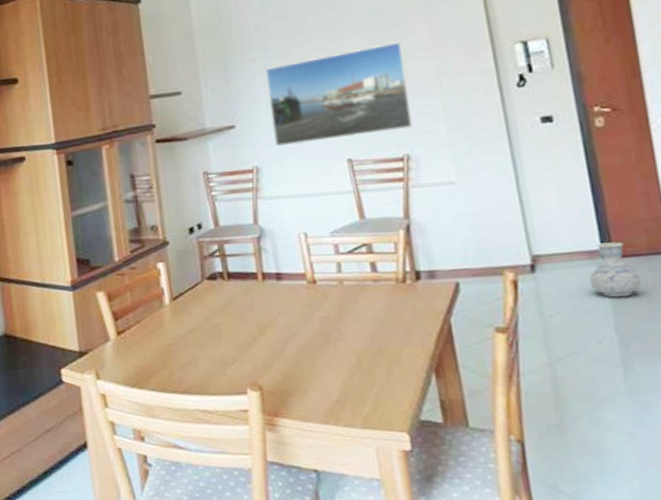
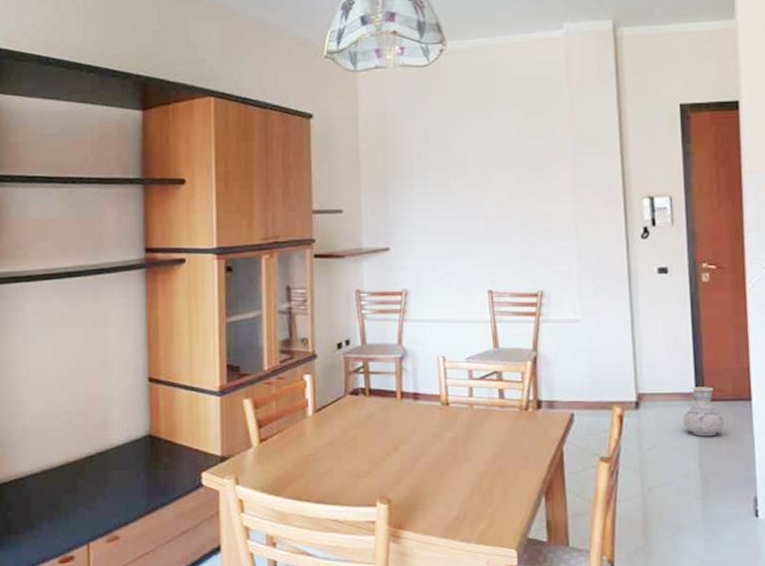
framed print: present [265,41,414,146] -> none [422,184,550,272]

